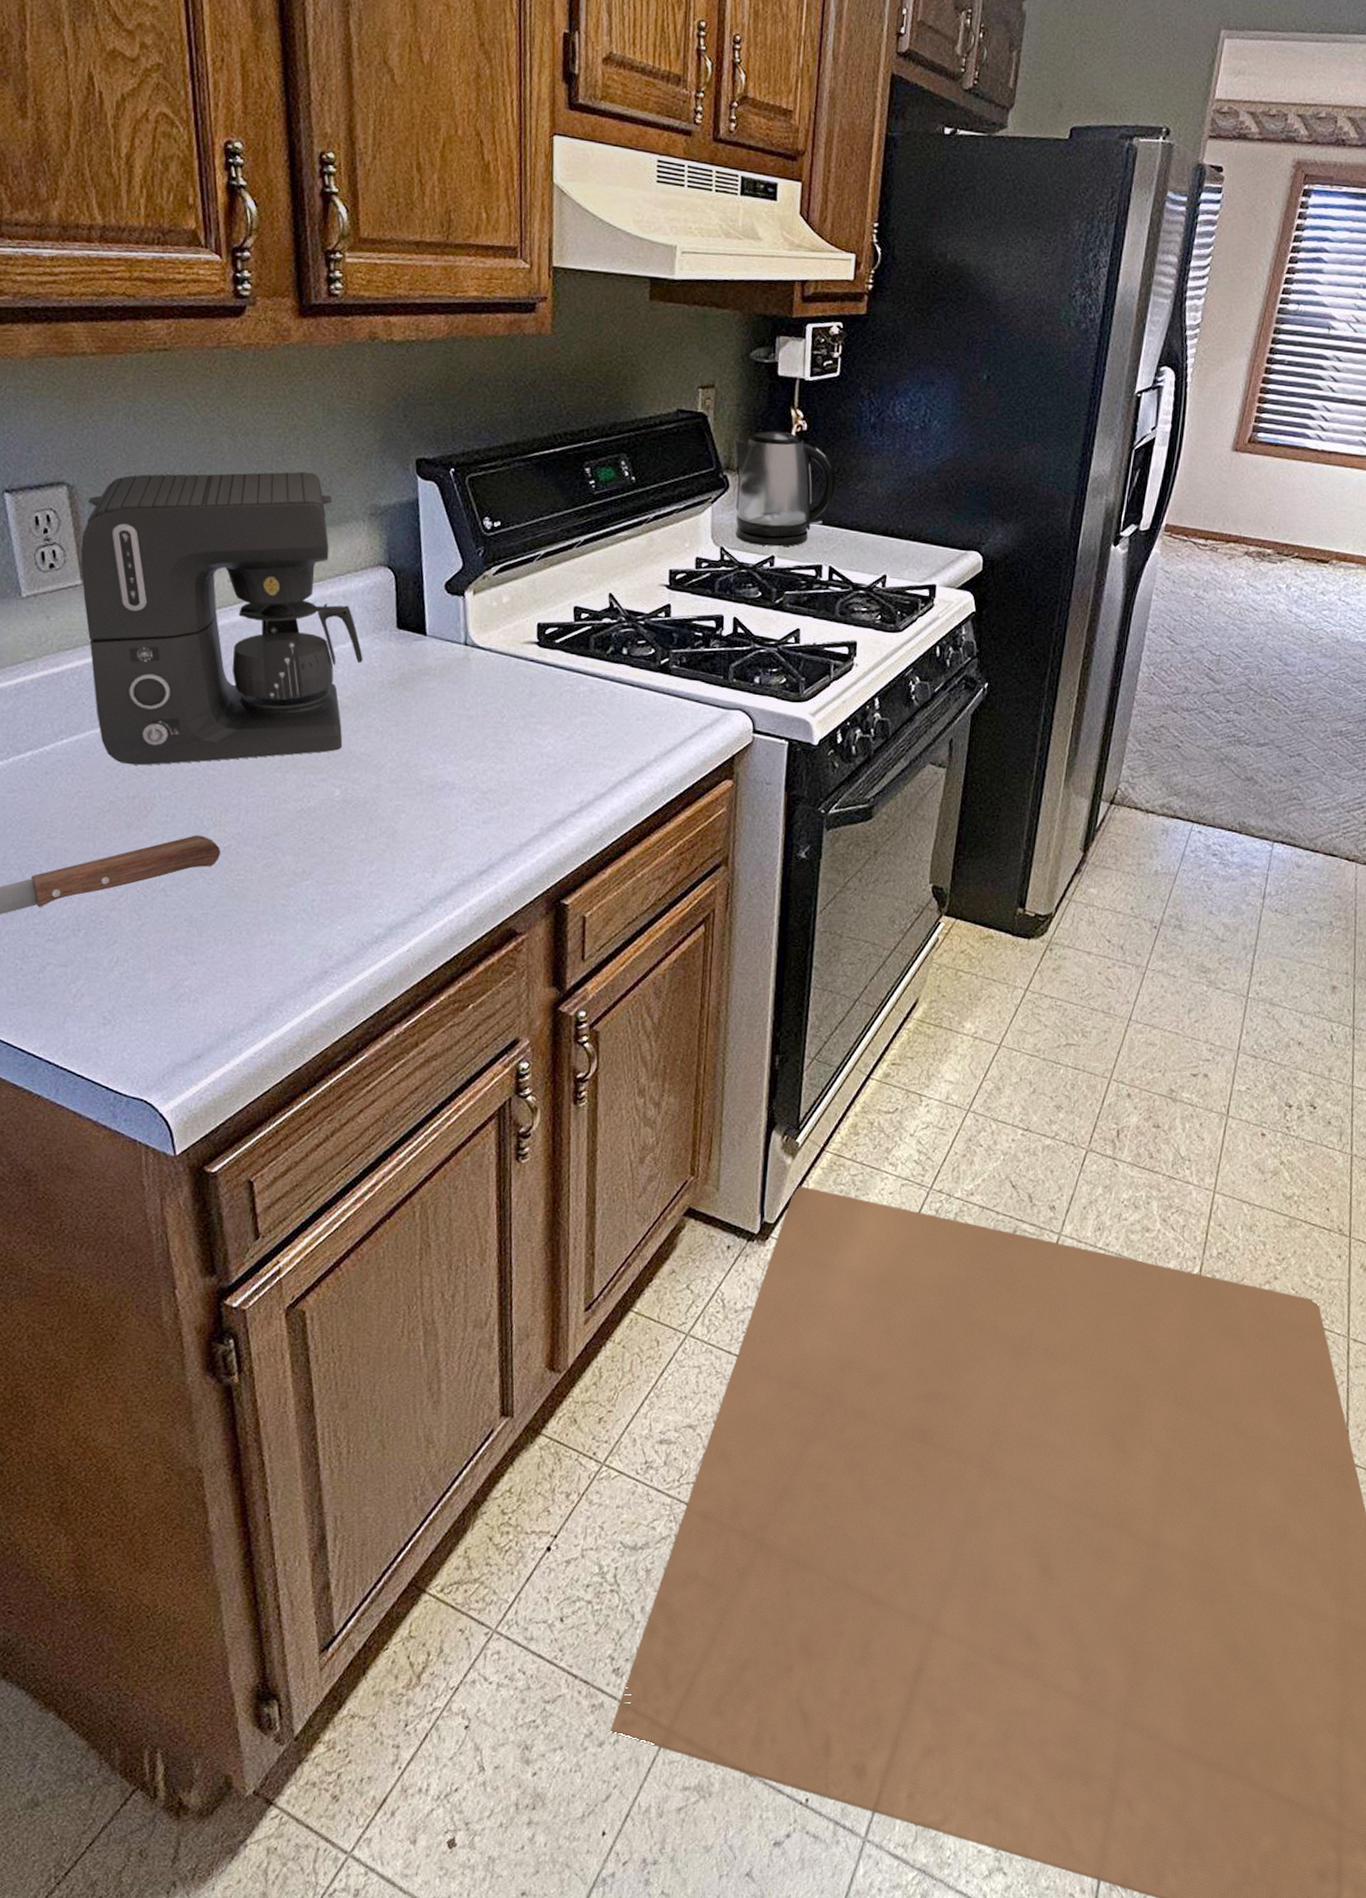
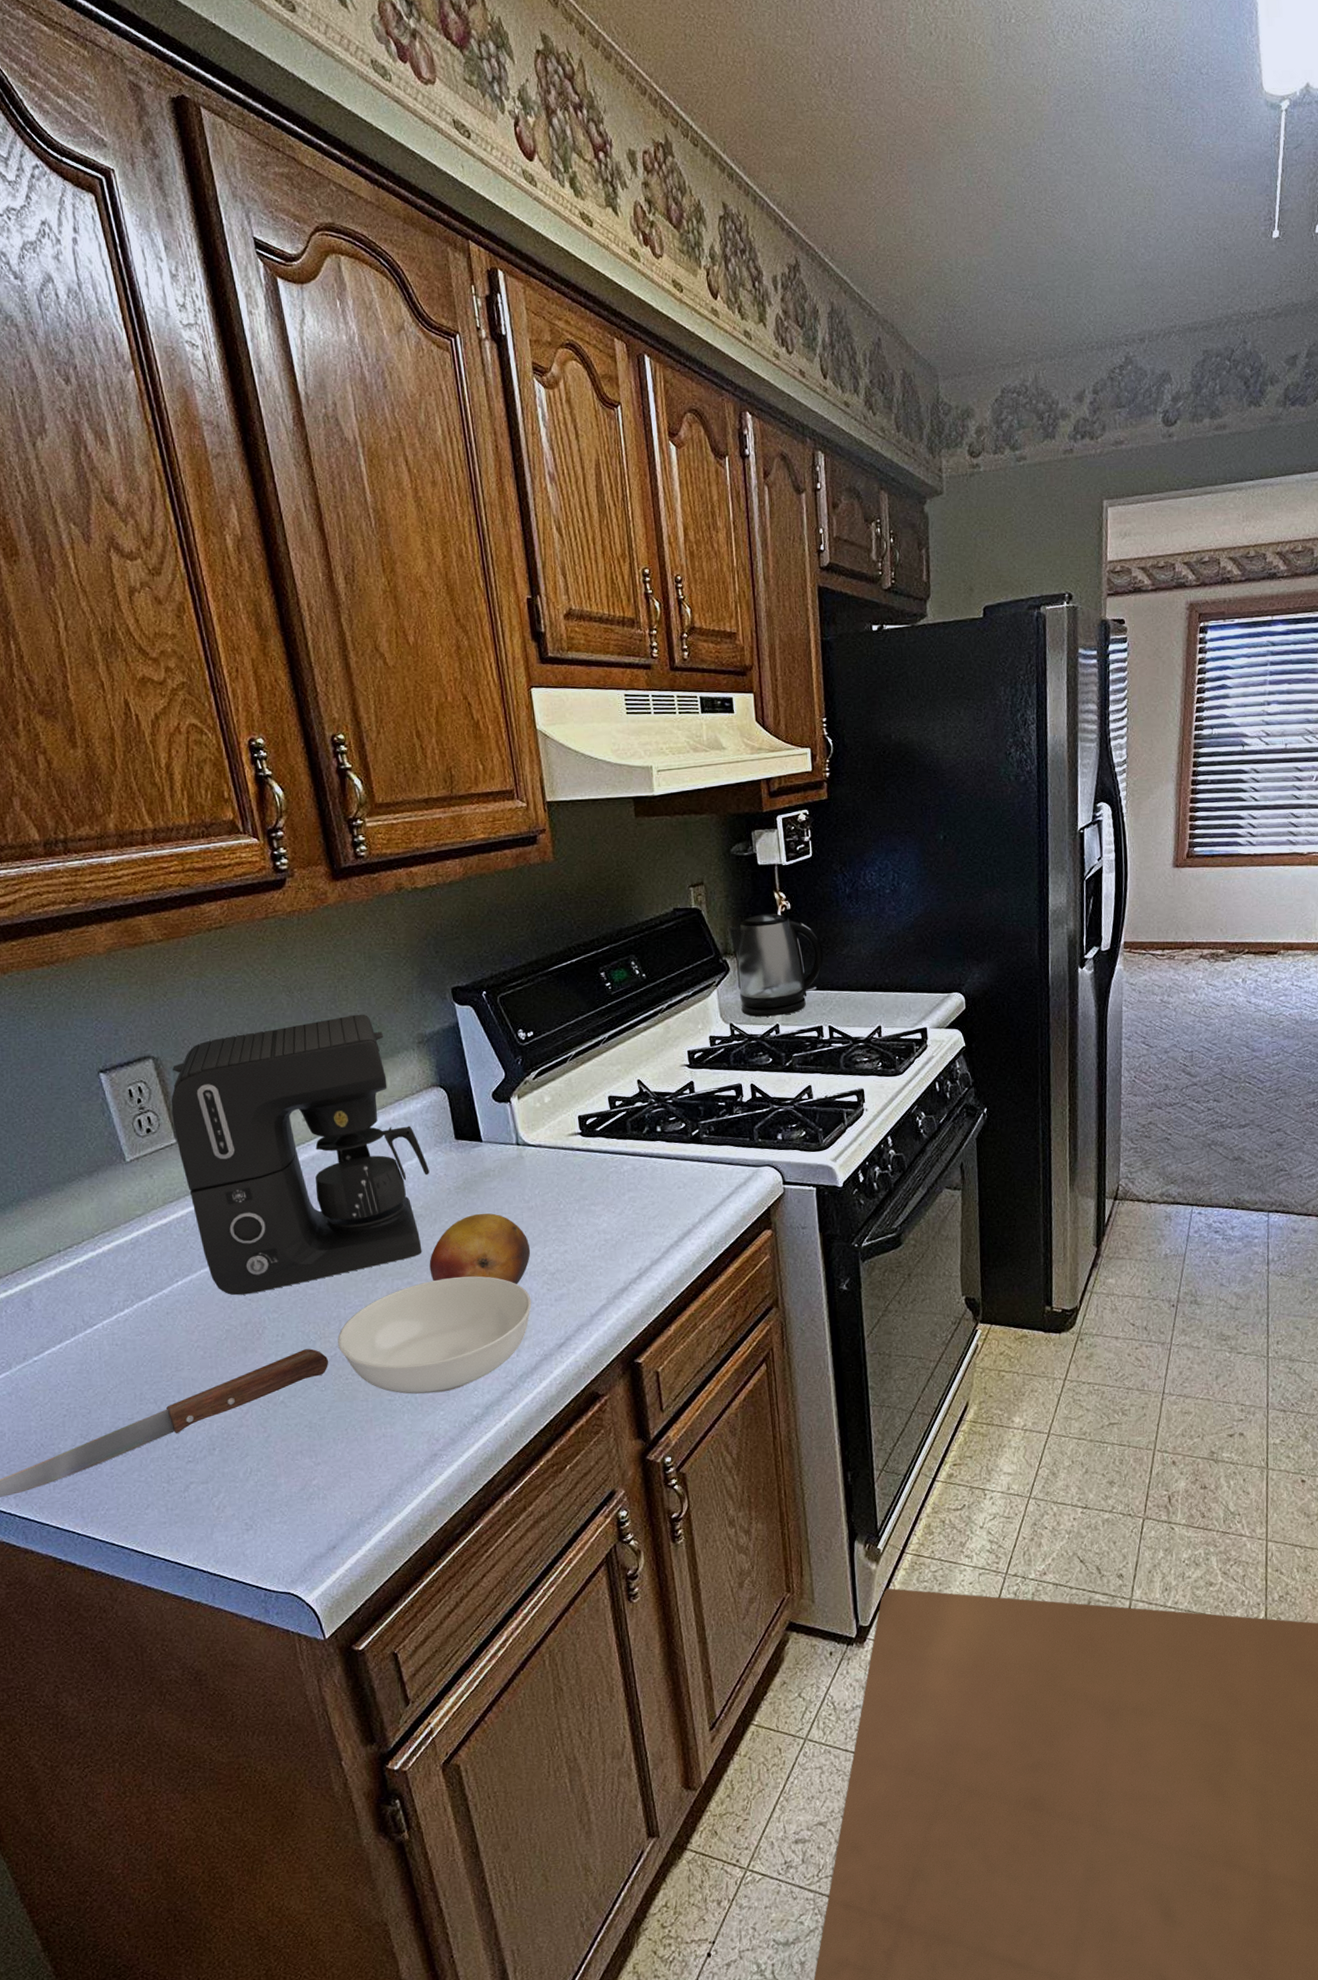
bowl: none [234,780,457,905] -> present [337,1276,532,1394]
fruit: none [348,714,464,799] -> present [429,1213,531,1285]

